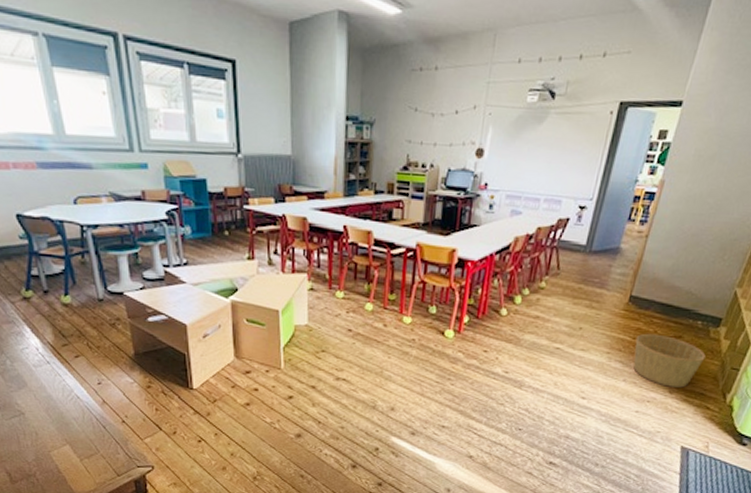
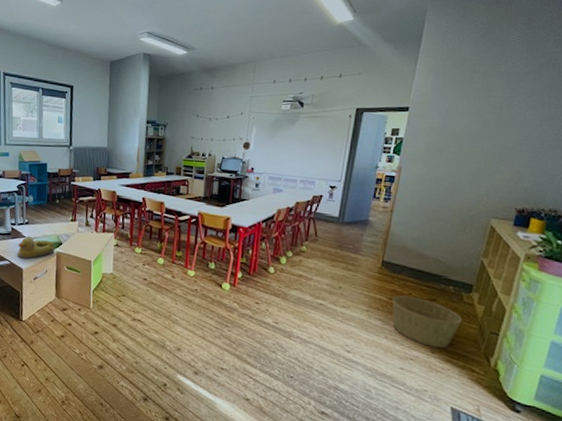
rubber duck: none [176,281,228,312] -> present [17,235,55,259]

